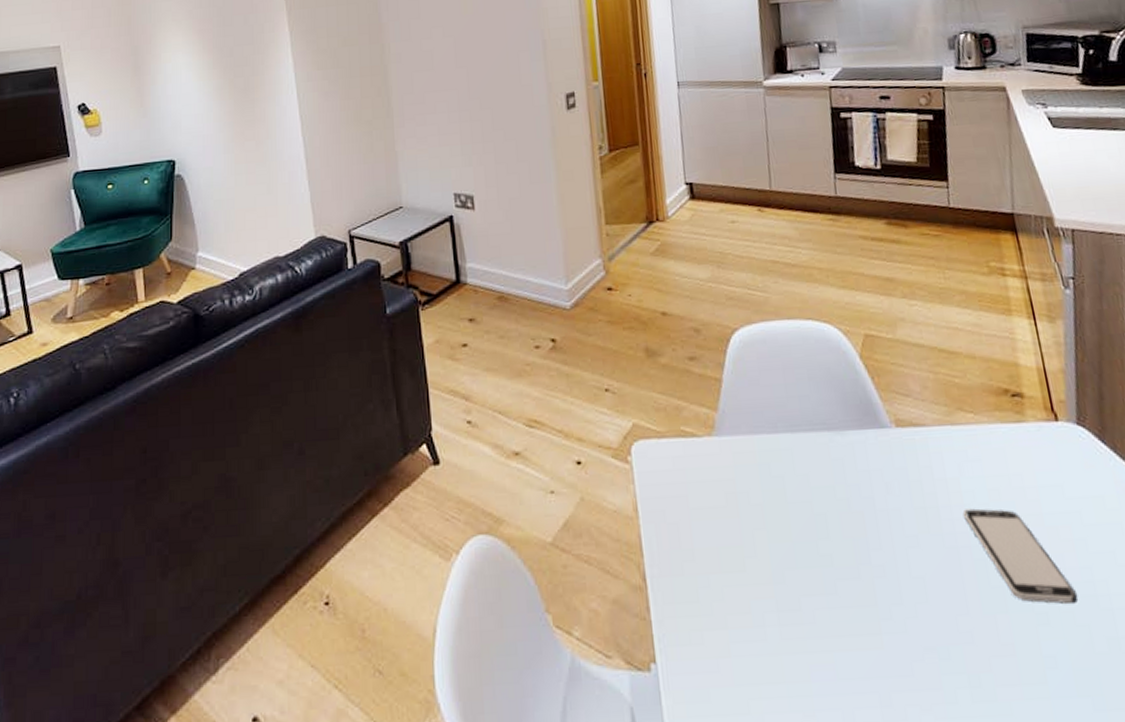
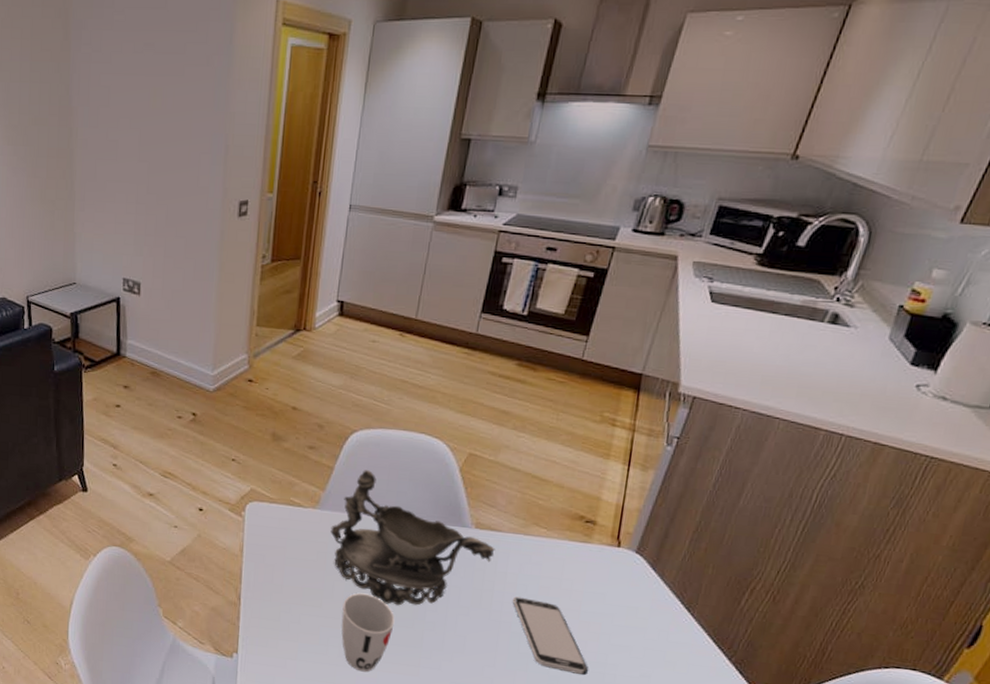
decorative bowl: none [734,375,926,551] -> present [330,470,495,606]
cup: none [770,540,838,657] -> present [341,593,395,672]

